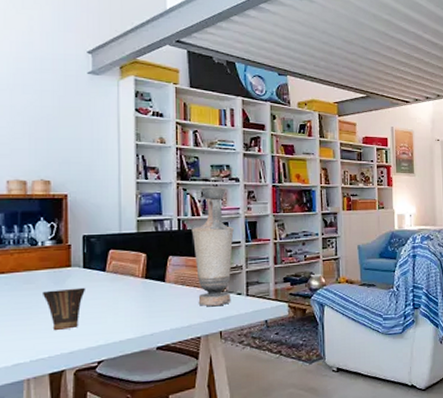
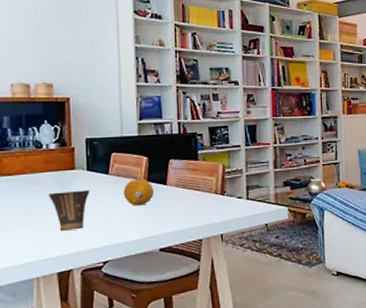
fruit: none [120,275,153,304] -> present [123,178,155,206]
vase: present [191,187,234,307] -> none [192,90,234,210]

